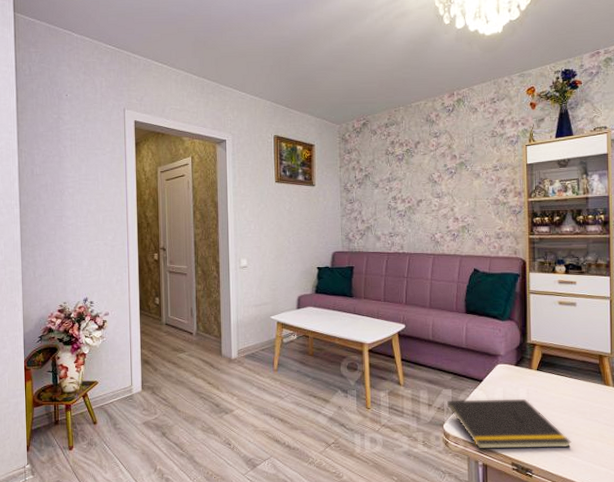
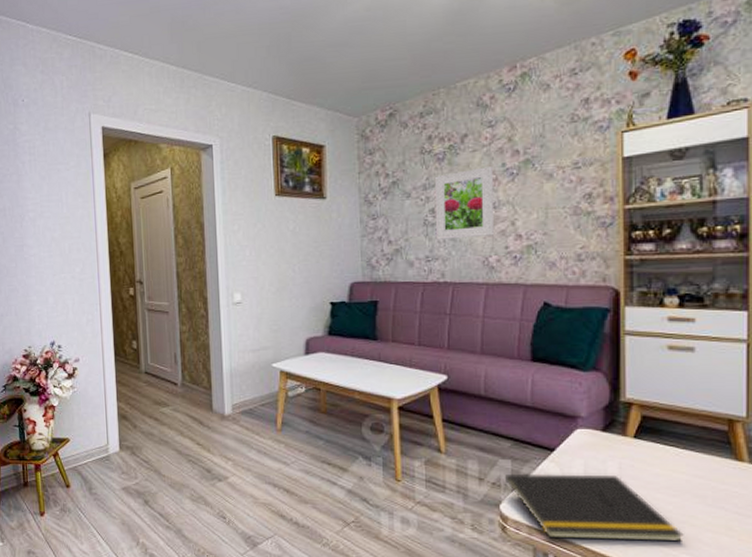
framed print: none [396,167,438,220] -> present [435,167,494,240]

